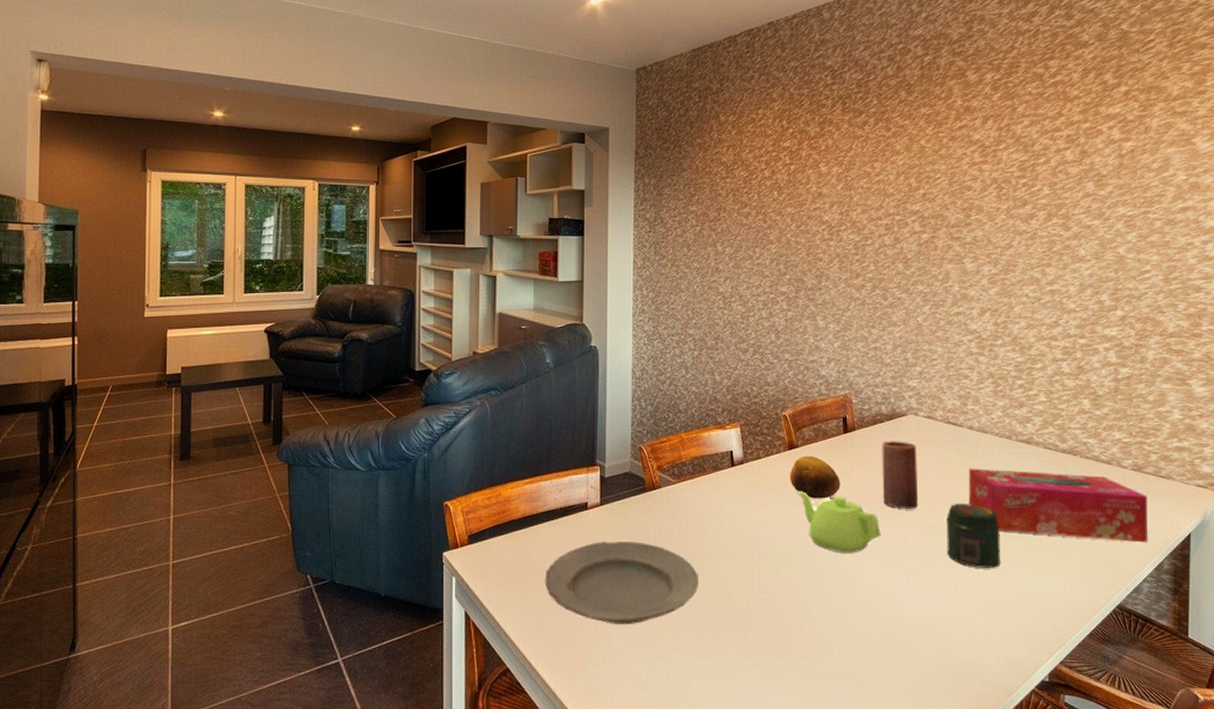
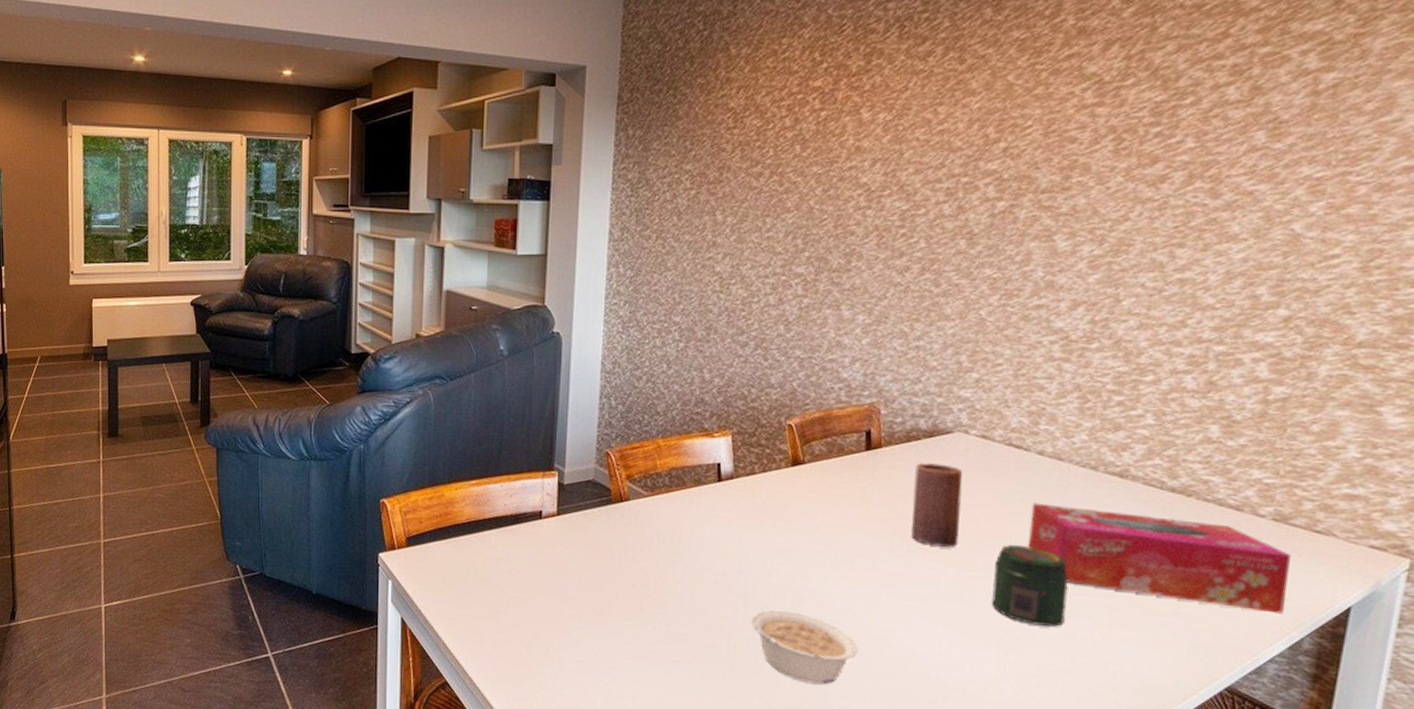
plate: present [544,542,699,624] -> none [490,555,671,649]
legume: none [766,574,851,636] -> present [751,610,858,685]
fruit: present [789,456,841,499] -> none [790,474,857,527]
teapot: present [797,490,881,553] -> none [798,515,905,594]

